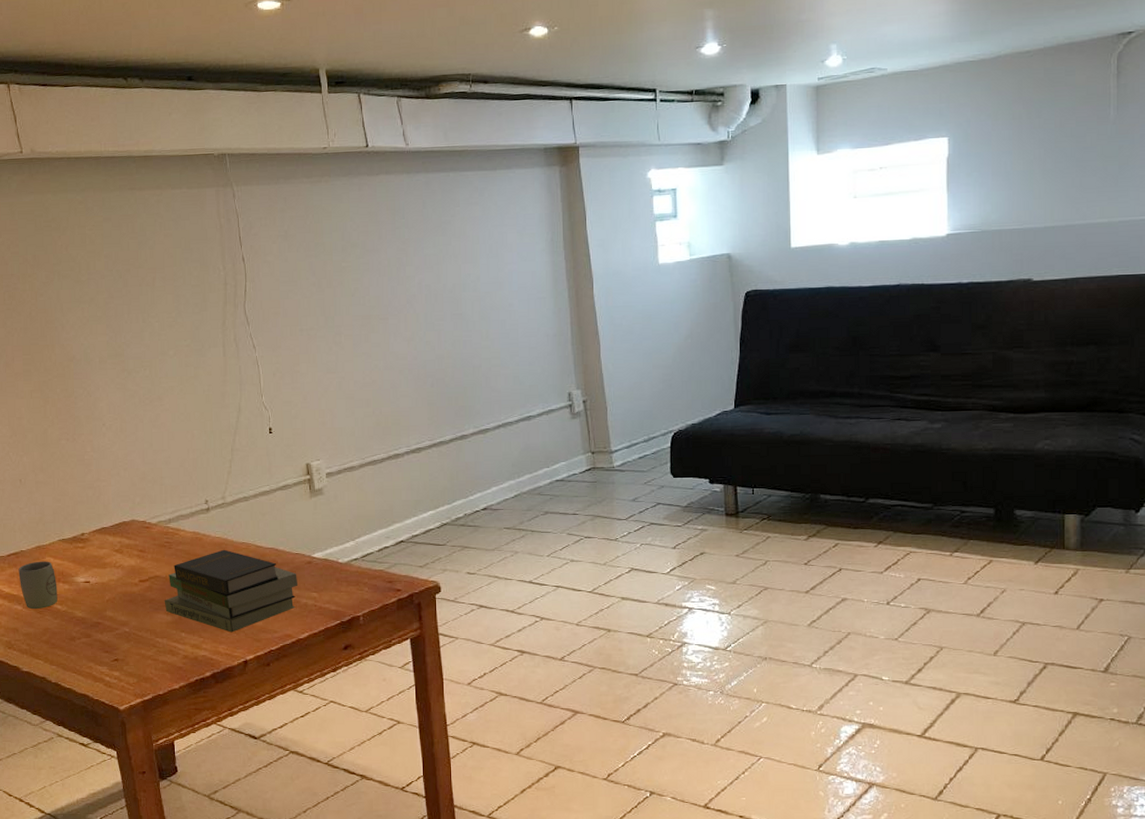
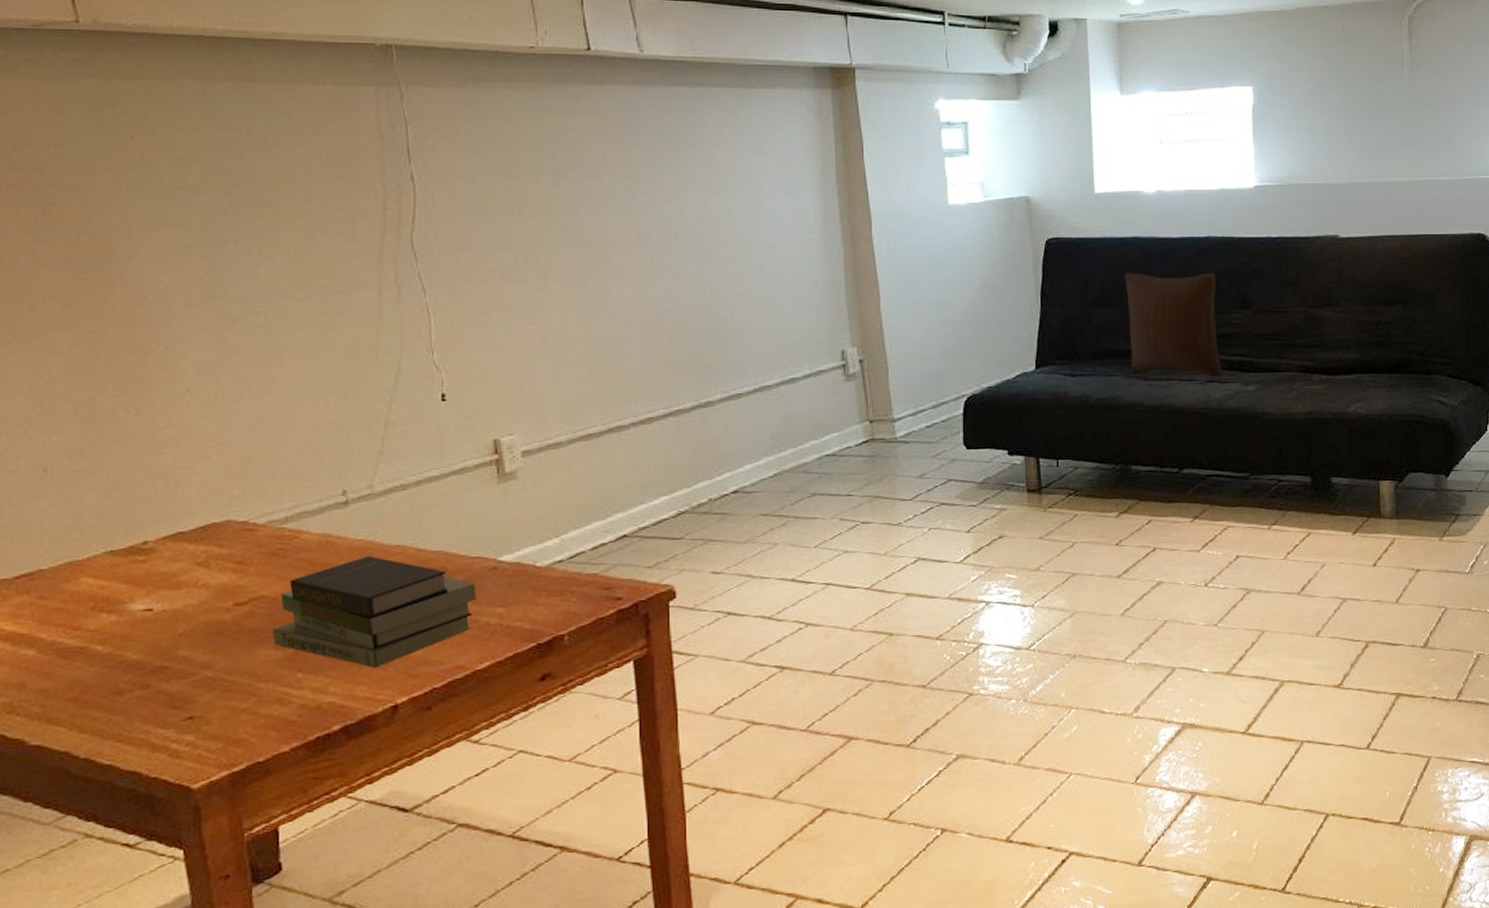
mug: present [18,561,58,610] -> none [32,583,98,654]
pillow: none [818,319,909,416] -> present [1125,273,1222,378]

